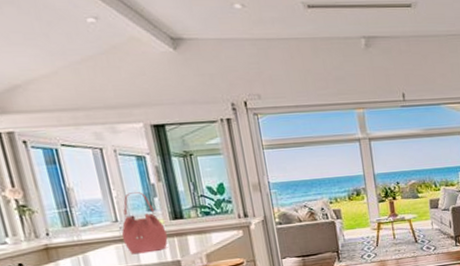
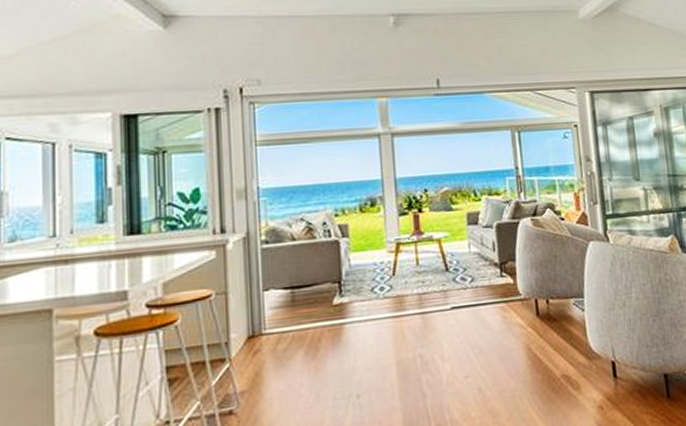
handbag: present [121,192,168,255] -> none [56,198,116,282]

